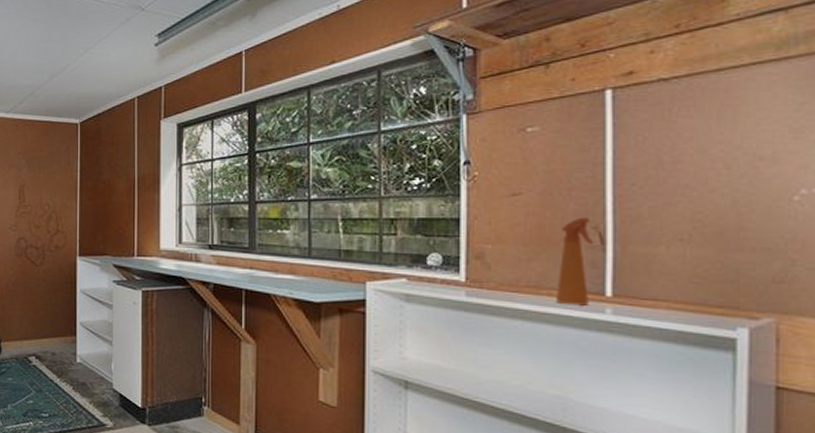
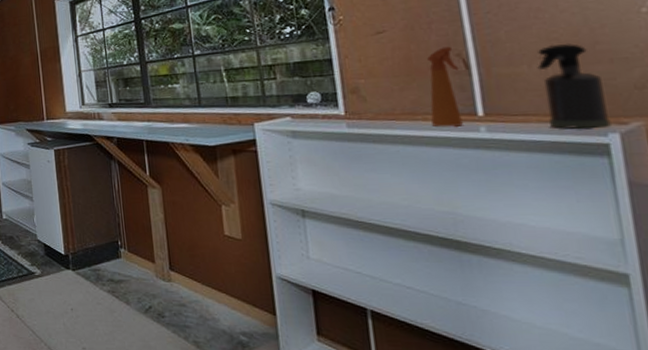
spray bottle: none [676,226,742,322] -> present [537,43,611,130]

